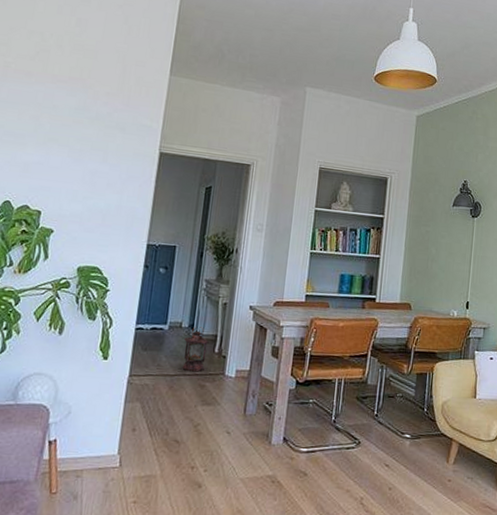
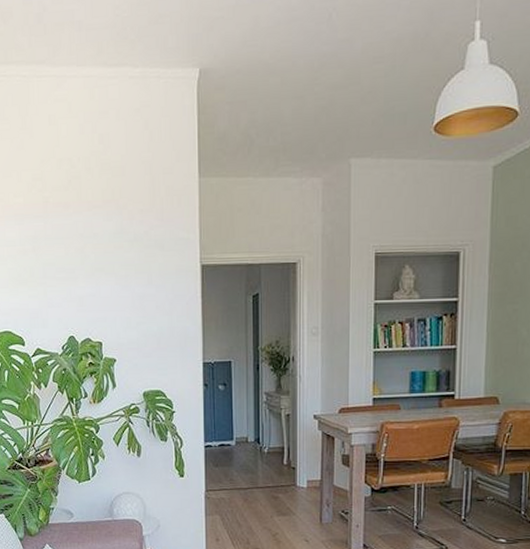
candle lantern: present [182,326,210,372] -> none [251,440,278,485]

